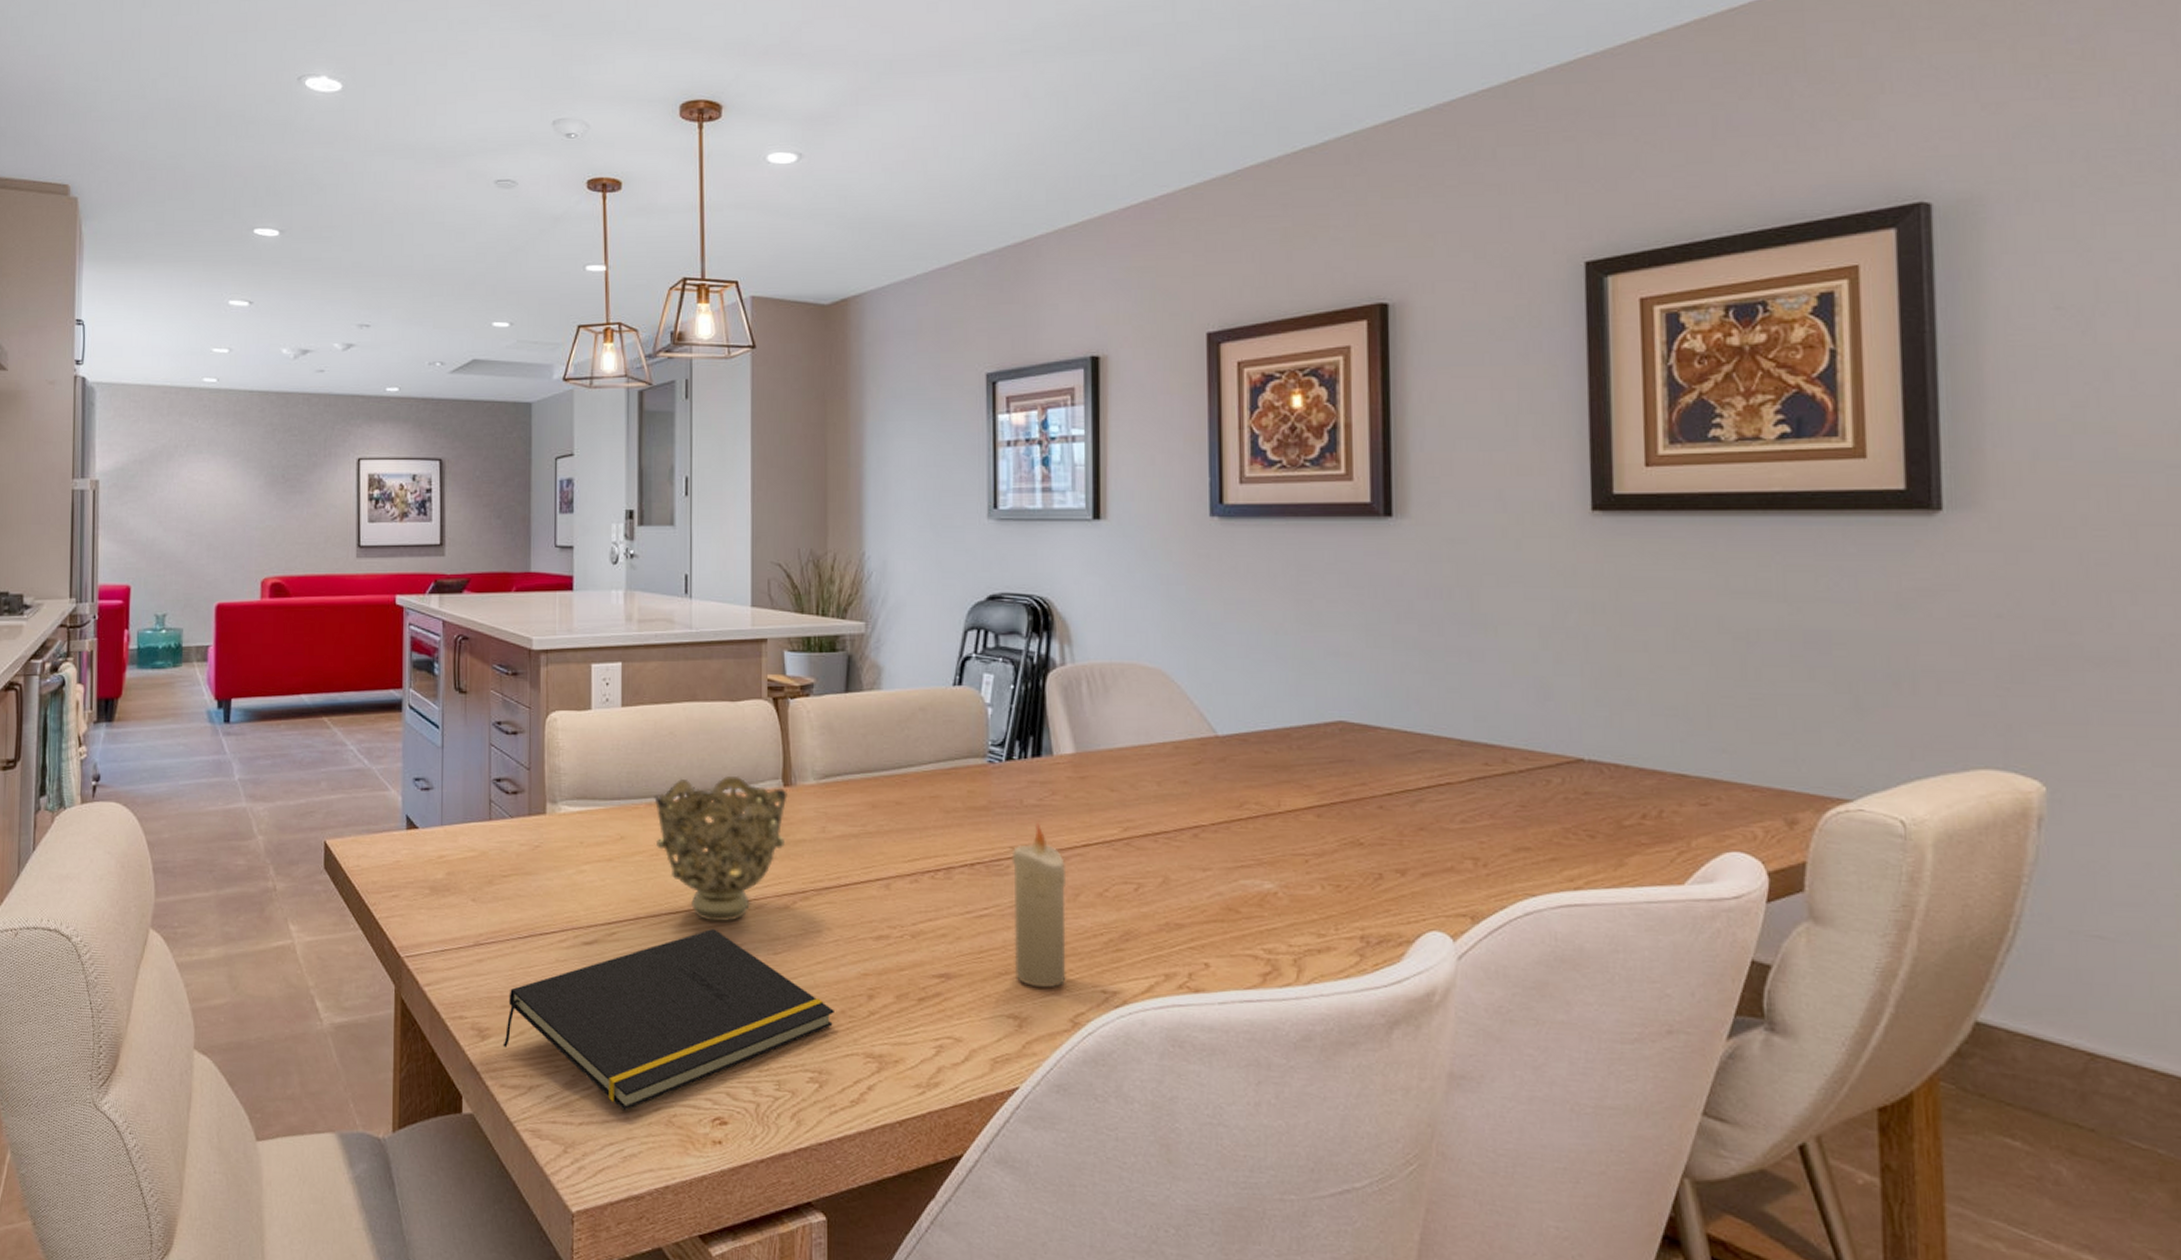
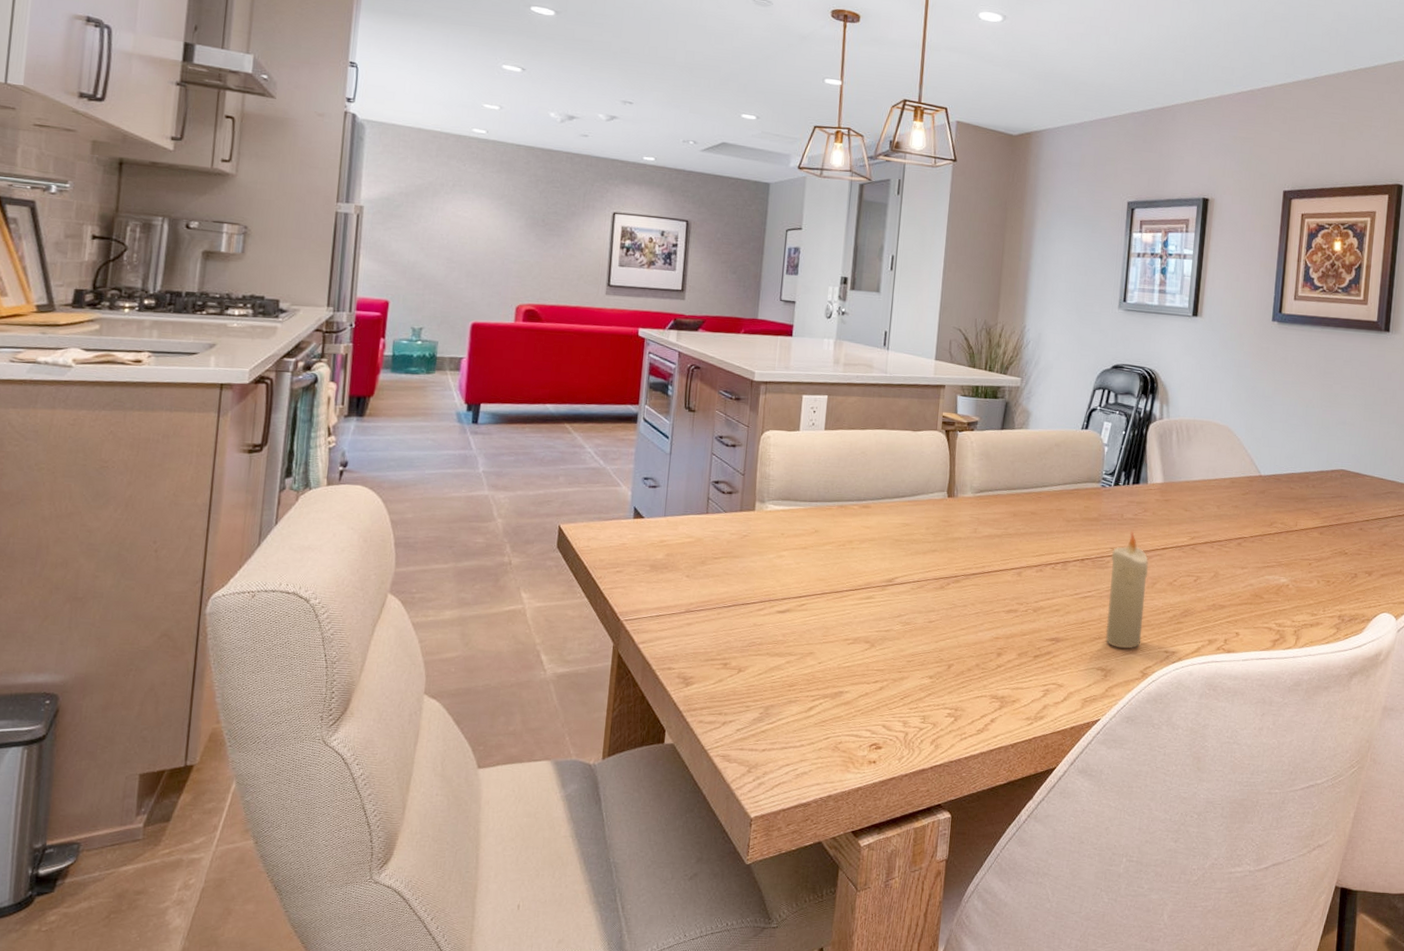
notepad: present [503,928,834,1111] -> none [703,602,971,740]
decorative bowl: present [654,775,787,922] -> none [843,487,950,598]

